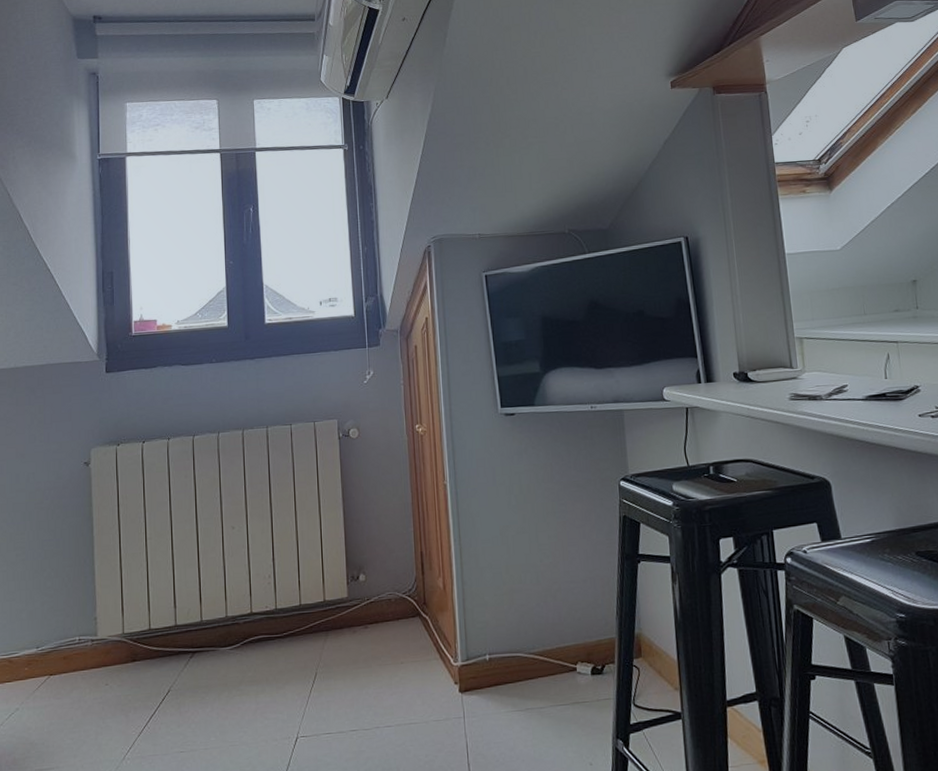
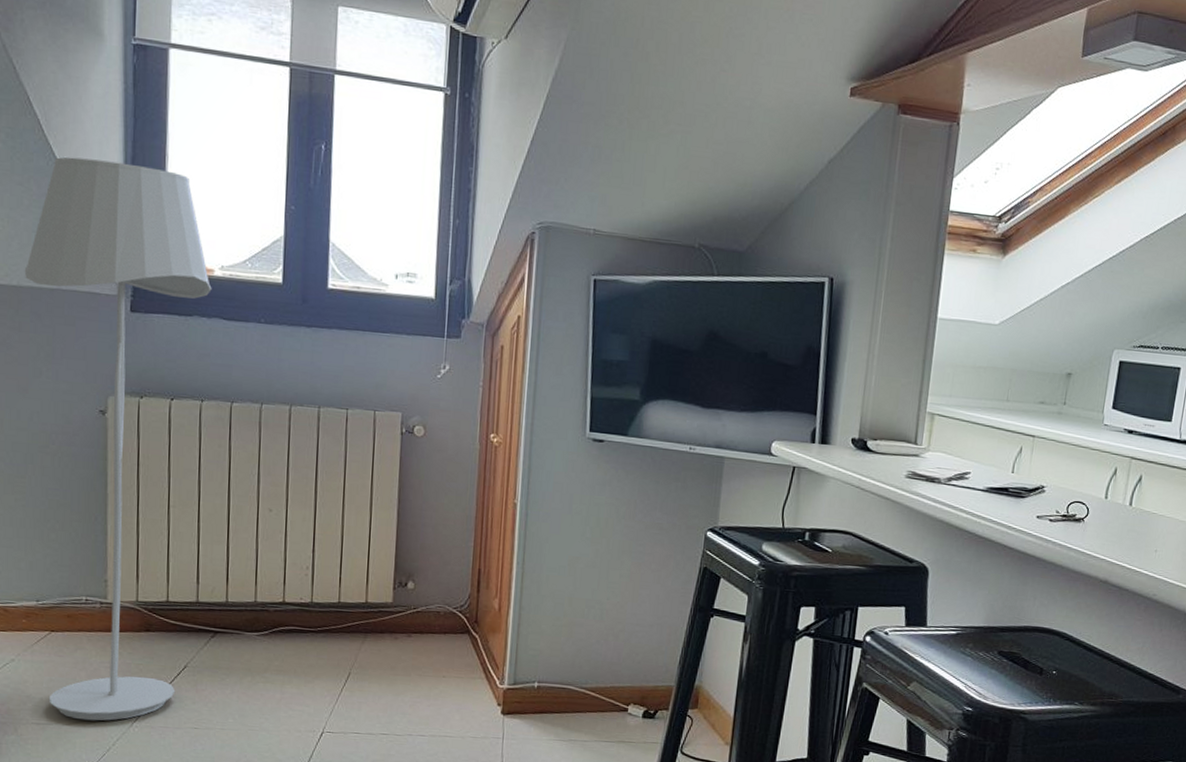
floor lamp: none [19,251,171,760] -> present [24,157,212,721]

